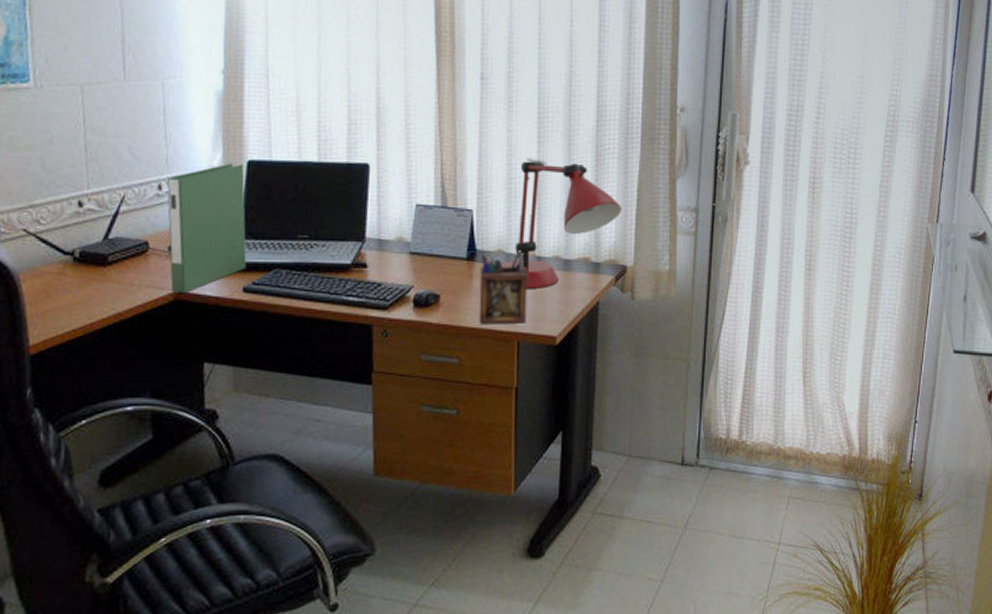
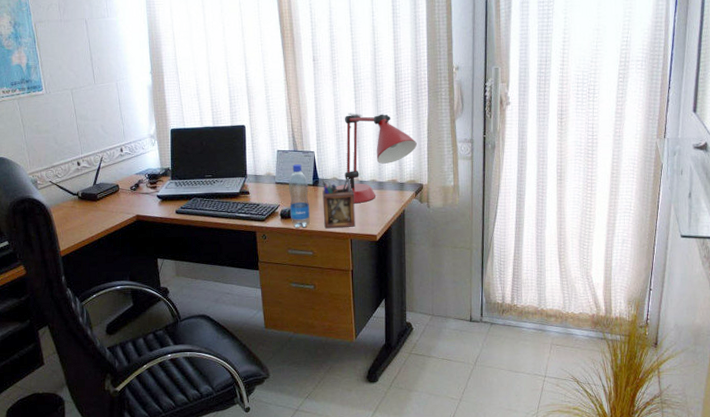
binder: present [167,163,247,293] -> none [125,131,176,216]
bottle: none [428,227,460,323] -> present [289,164,311,229]

